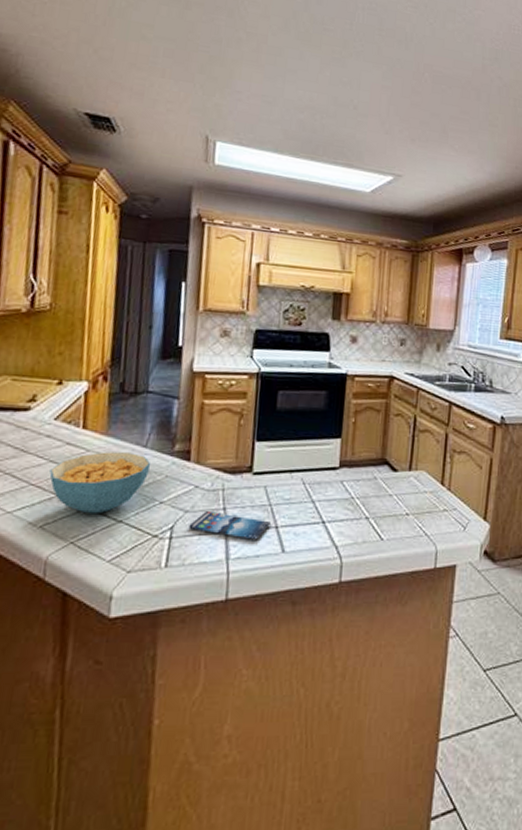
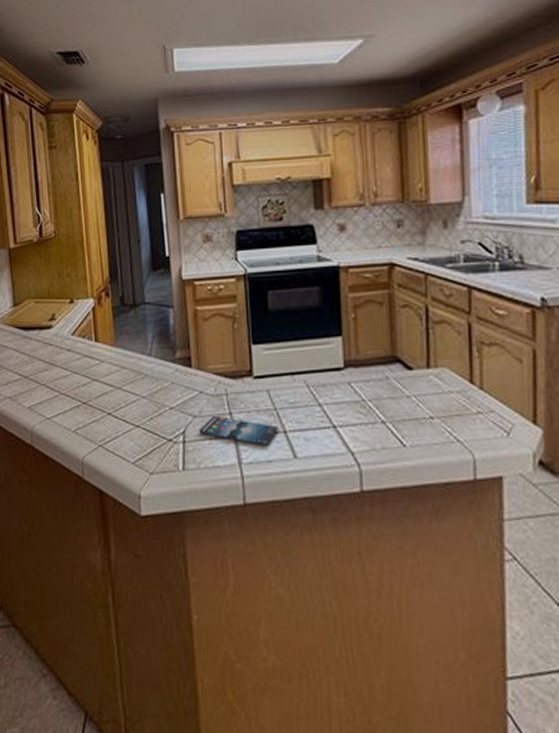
cereal bowl: present [49,451,151,514] -> none [74,362,157,420]

